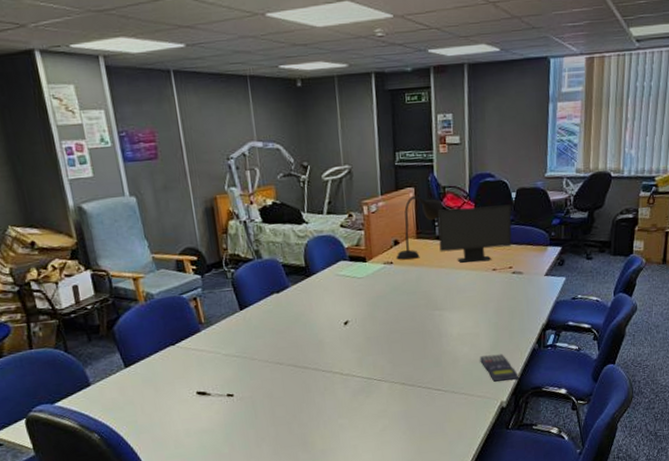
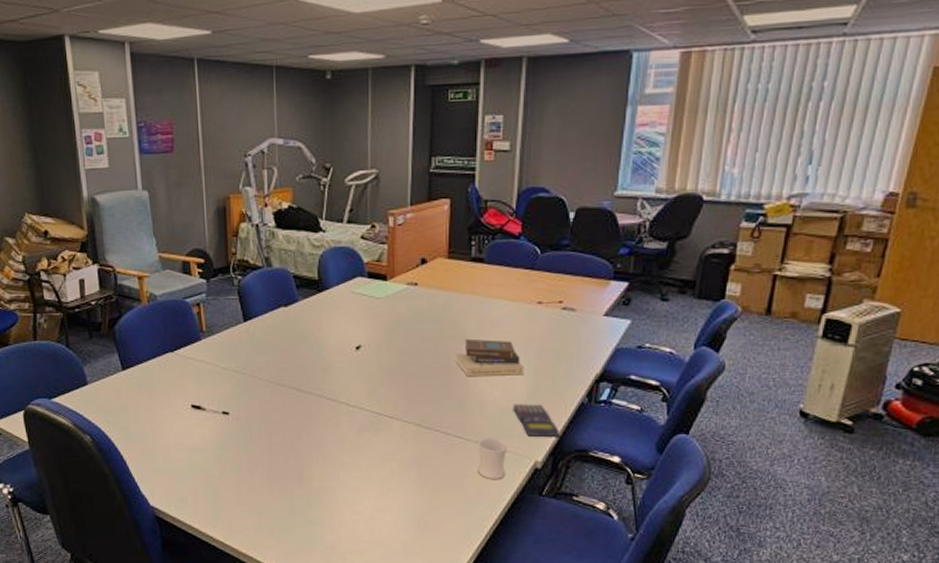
desk lamp: present [397,196,443,261] -> none [423,209,483,283]
books: none [429,304,487,338] -> present [455,338,524,377]
computer monitor: present [438,204,512,263] -> none [475,226,567,292]
mug: none [454,386,479,422] -> present [478,438,508,481]

